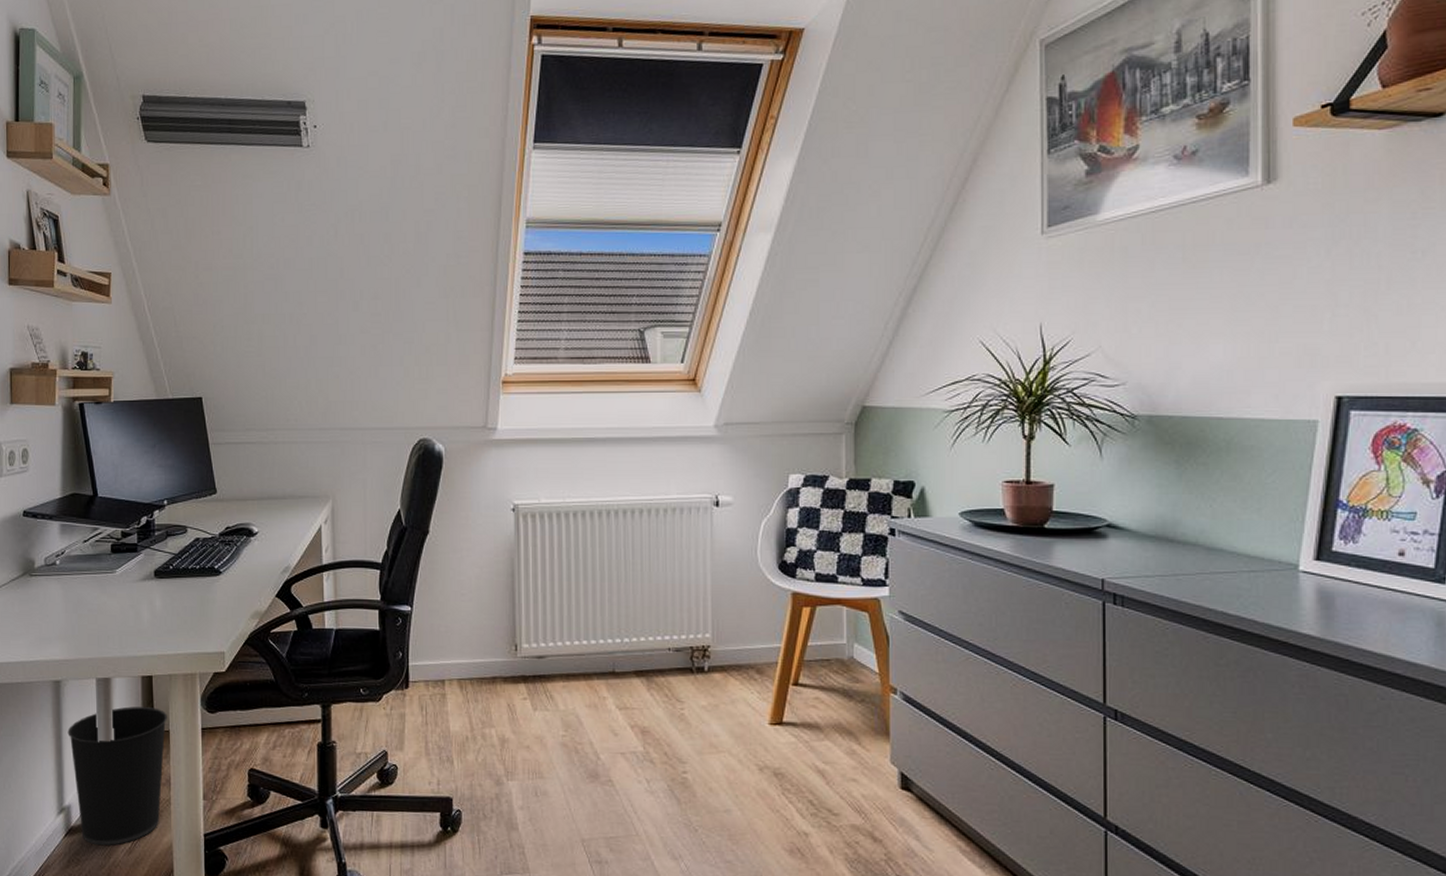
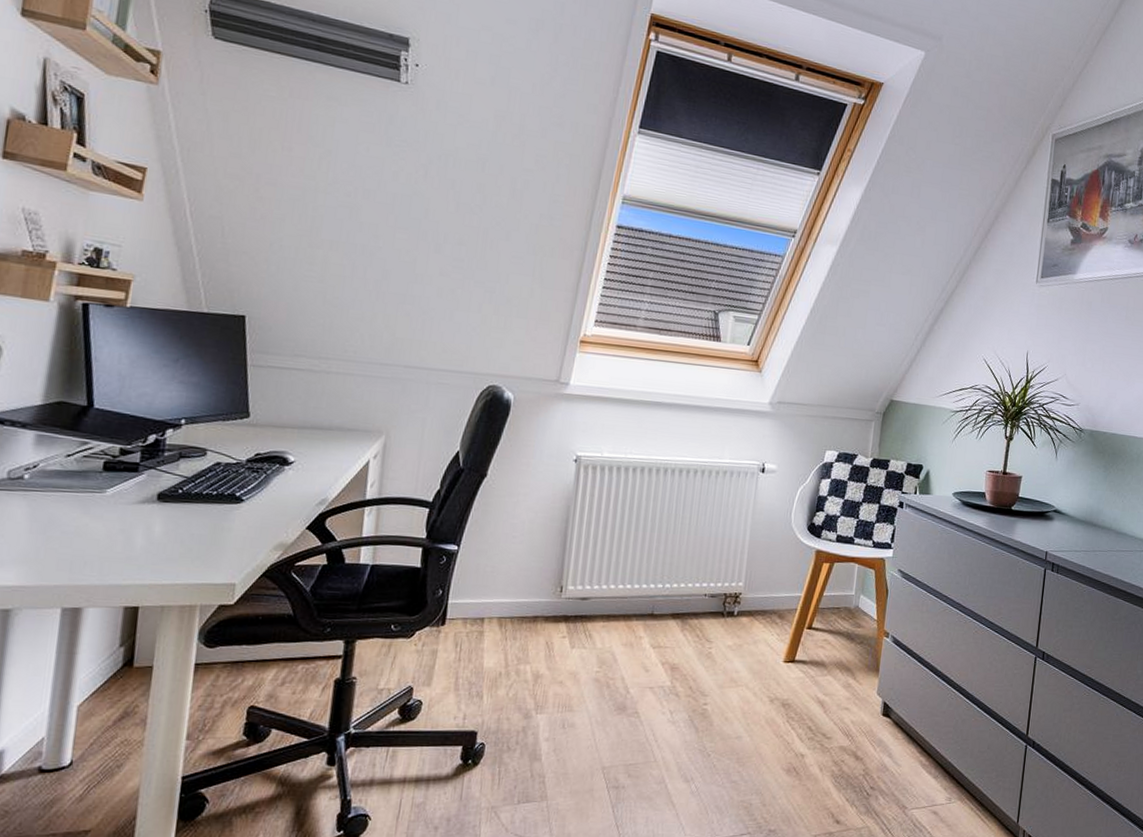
wastebasket: present [67,706,167,846] -> none [12,639,152,795]

